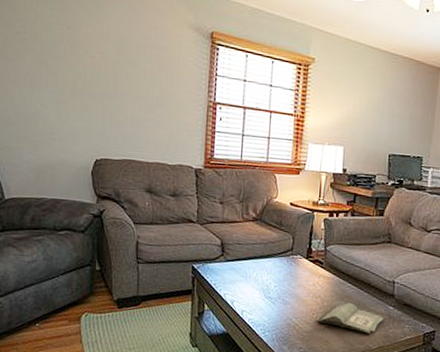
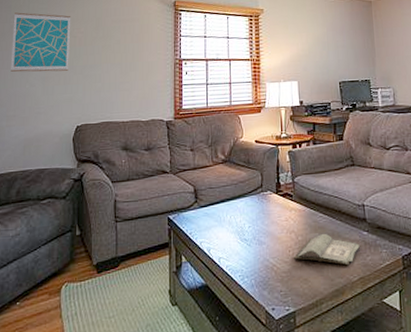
wall art: none [18,16,88,96] -> present [11,12,71,72]

